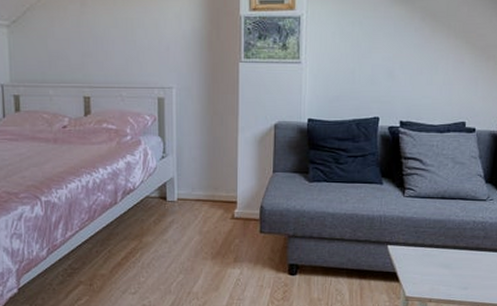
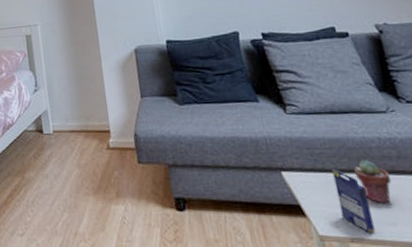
small box: none [427,244,452,295] -> present [331,168,375,233]
potted succulent: none [447,238,474,273] -> present [354,160,392,204]

